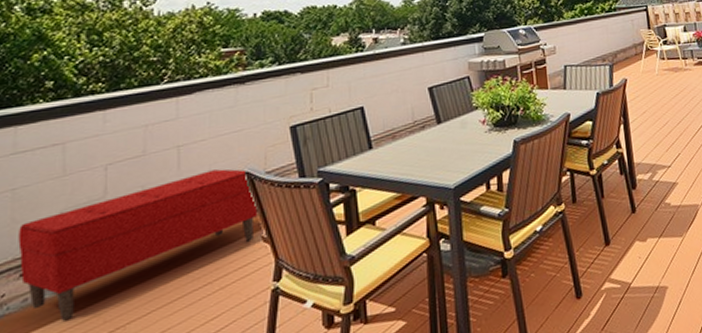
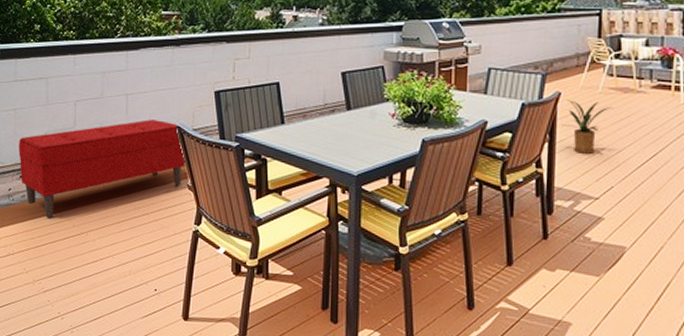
house plant: none [632,83,670,130] -> present [562,100,614,154]

